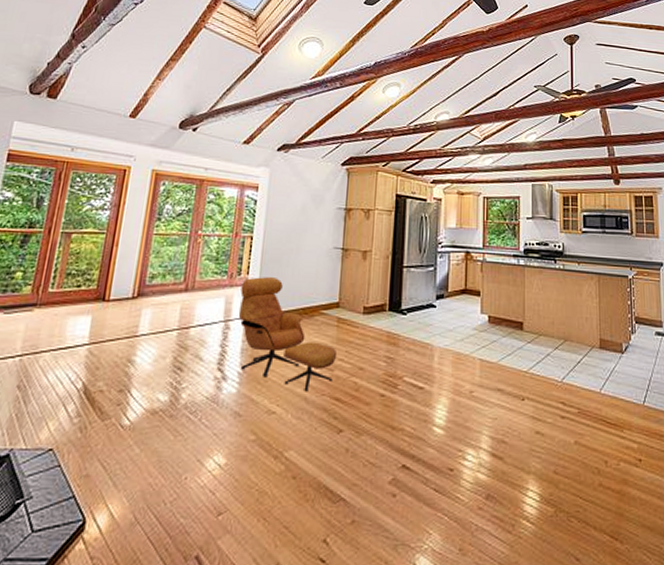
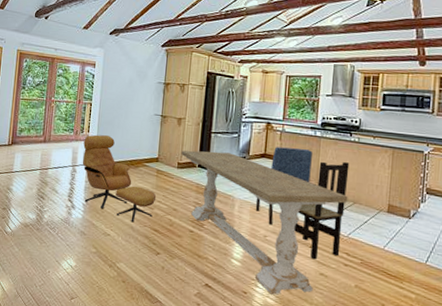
dining table: none [367,290,559,467] -> present [181,150,348,295]
dining chair: none [458,280,517,377] -> present [255,147,312,226]
dining chair: none [504,293,557,415] -> present [294,161,350,260]

